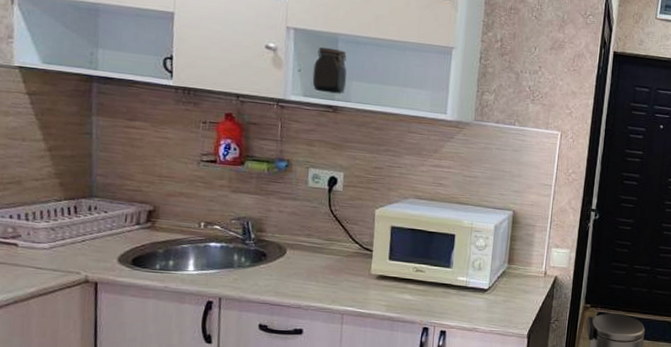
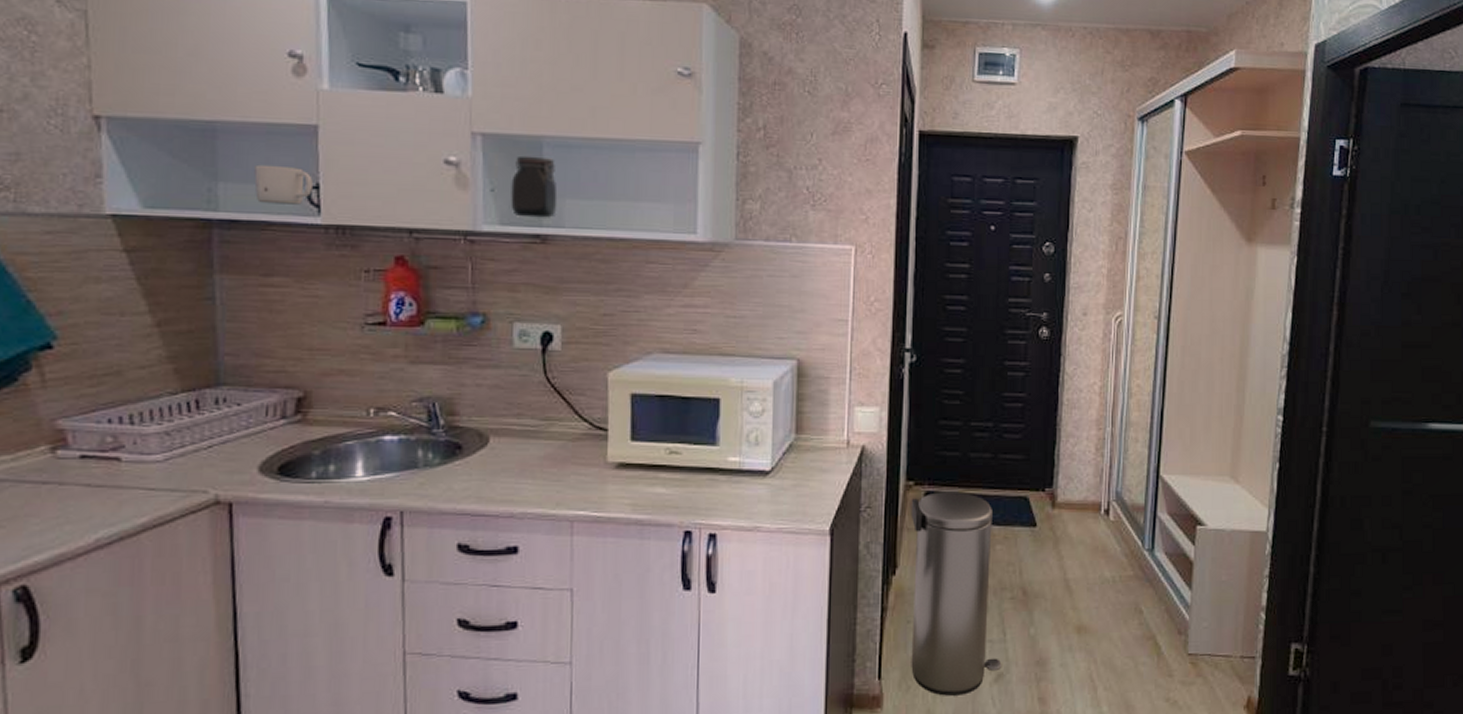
mug: none [125,38,168,70] -> present [254,164,313,205]

